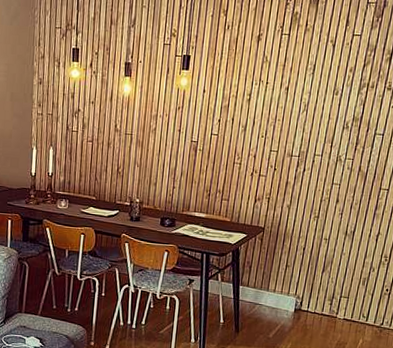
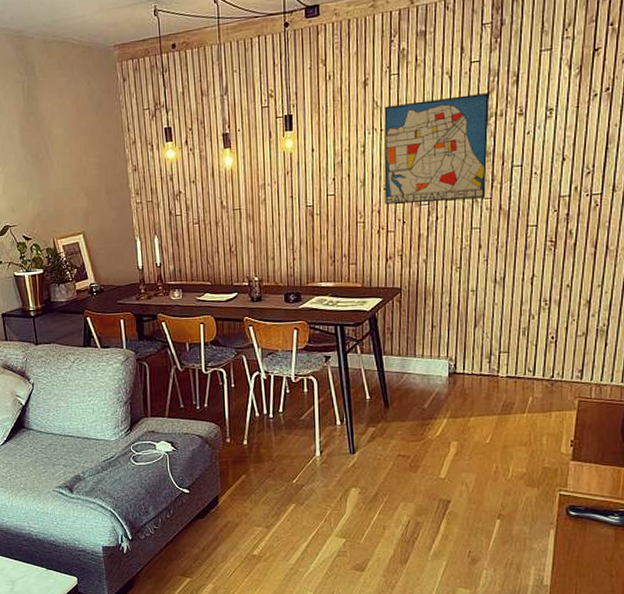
wall art: none [261,62,365,159] -> present [384,93,489,205]

